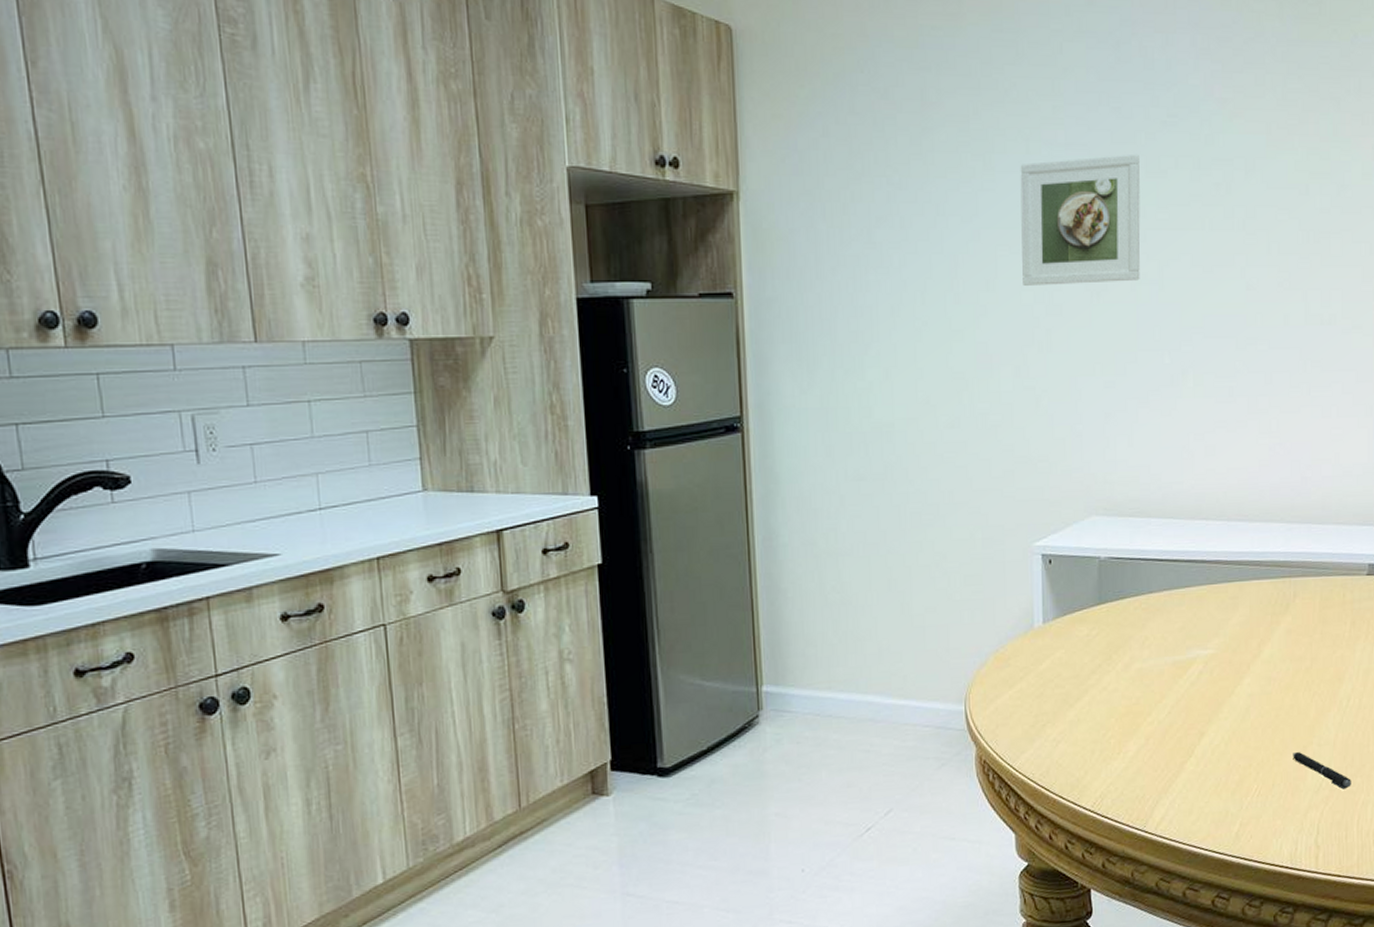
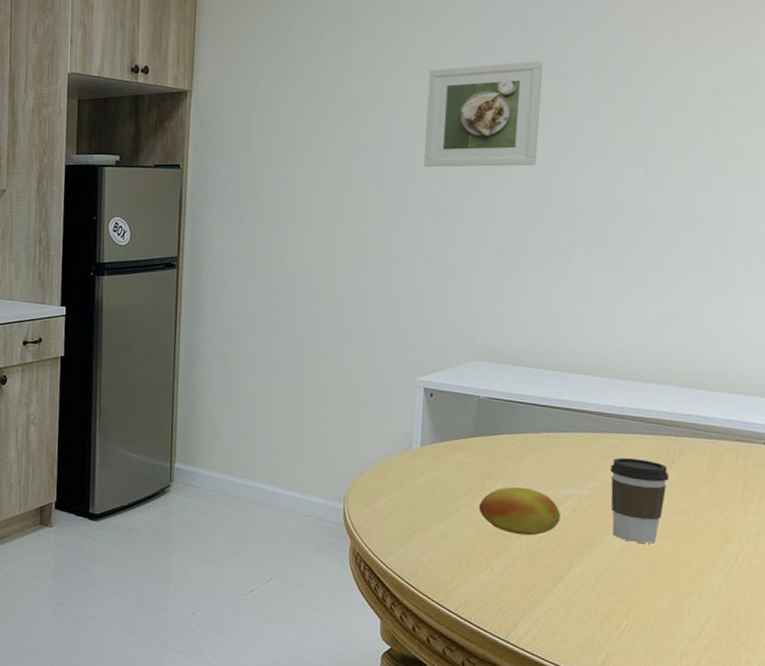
fruit: none [1107,656,1188,710] -> present [478,487,560,536]
coffee cup: none [1232,606,1286,699] -> present [611,457,670,543]
pen: present [1293,751,1351,790] -> none [669,598,735,643]

